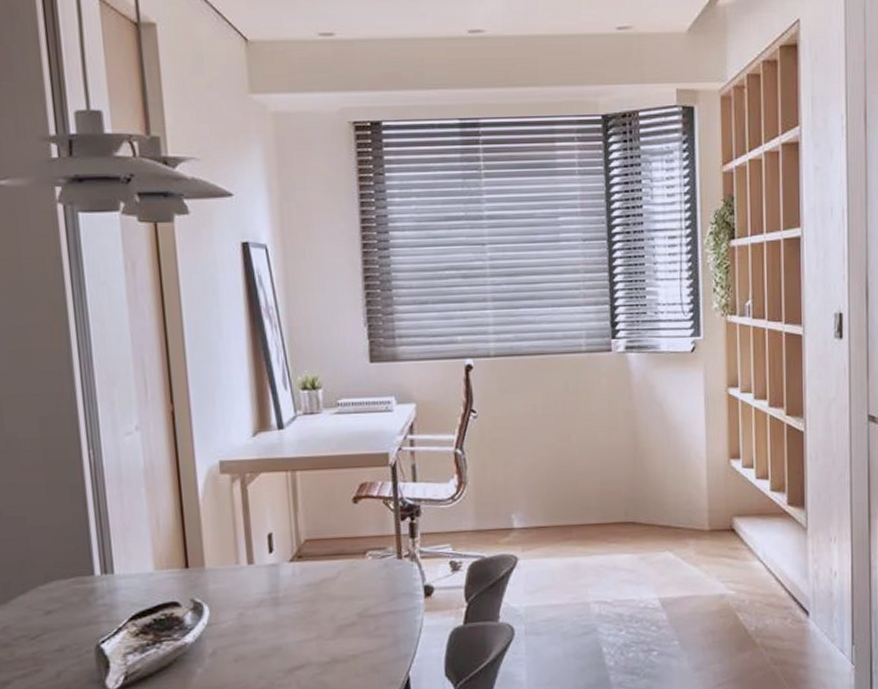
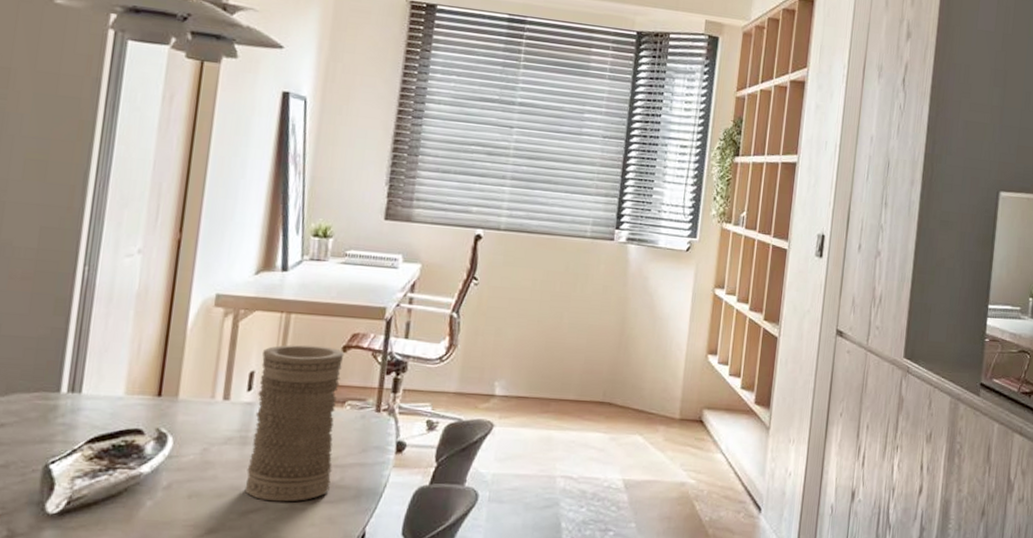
vase: none [276,499,368,657] -> present [244,344,345,502]

